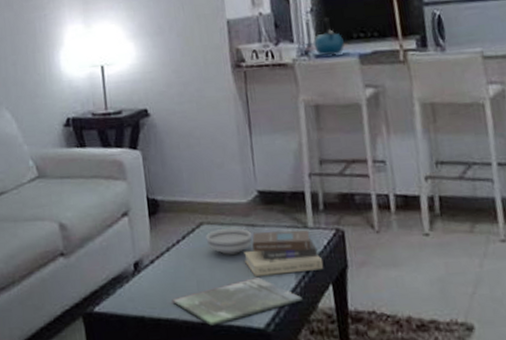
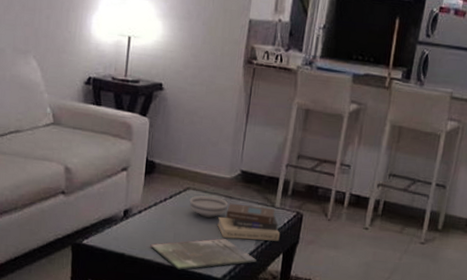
kettle: present [313,17,344,56] -> none [317,35,344,70]

